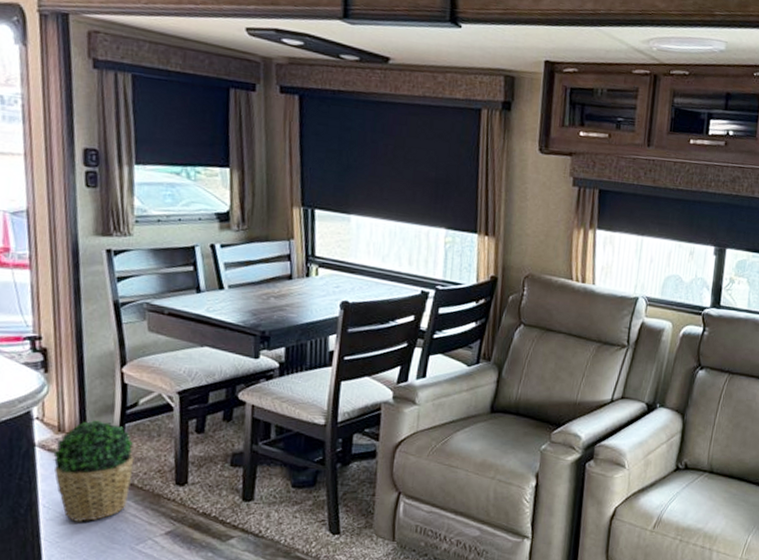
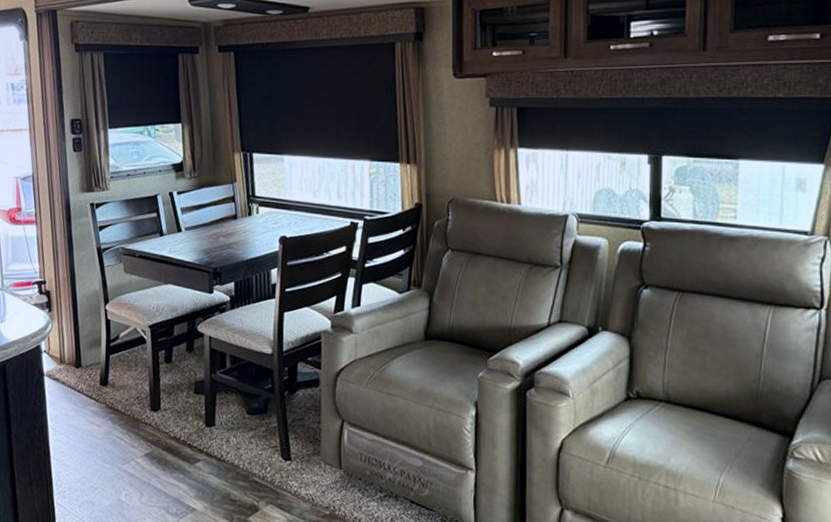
potted plant: present [53,420,134,522] -> none [57,352,118,443]

